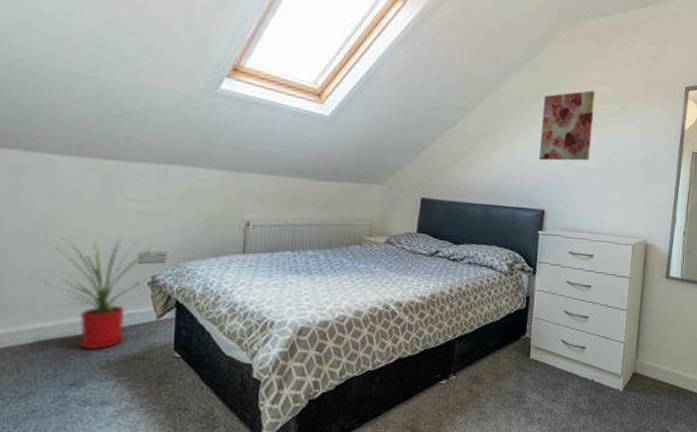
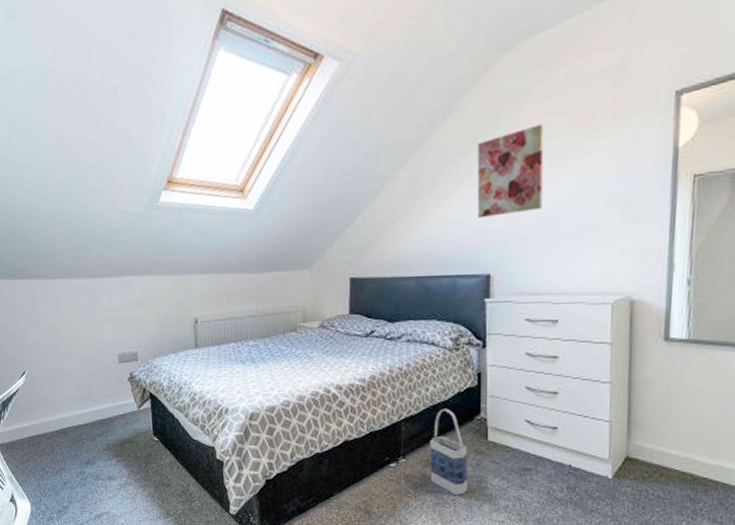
house plant: present [43,233,153,351] -> none [58,339,131,436]
bag: none [476,328,512,410] -> present [430,408,468,496]

